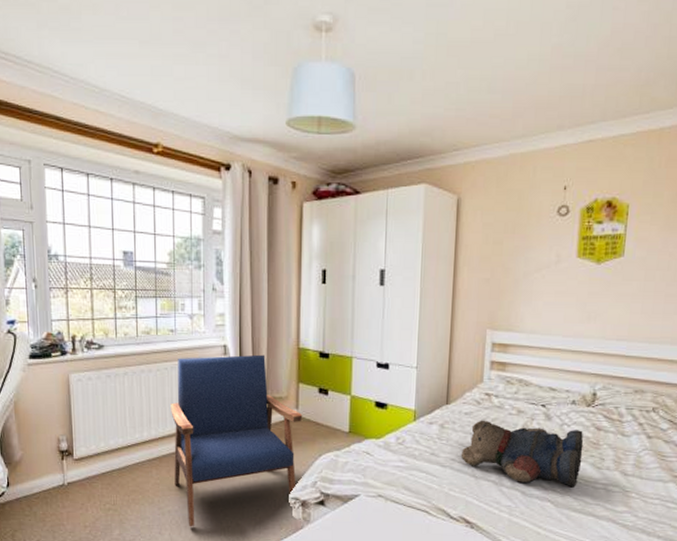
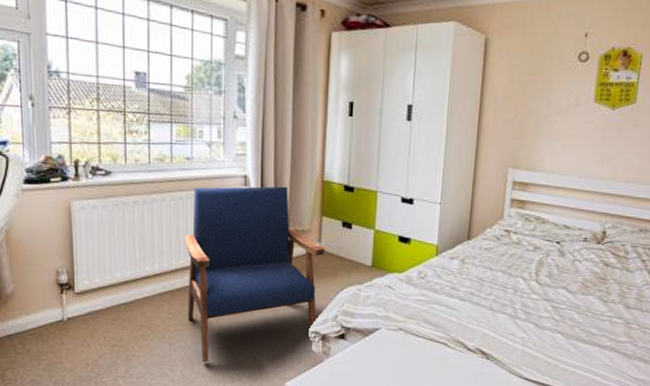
teddy bear: present [460,420,584,488] -> none [479,255,593,320]

